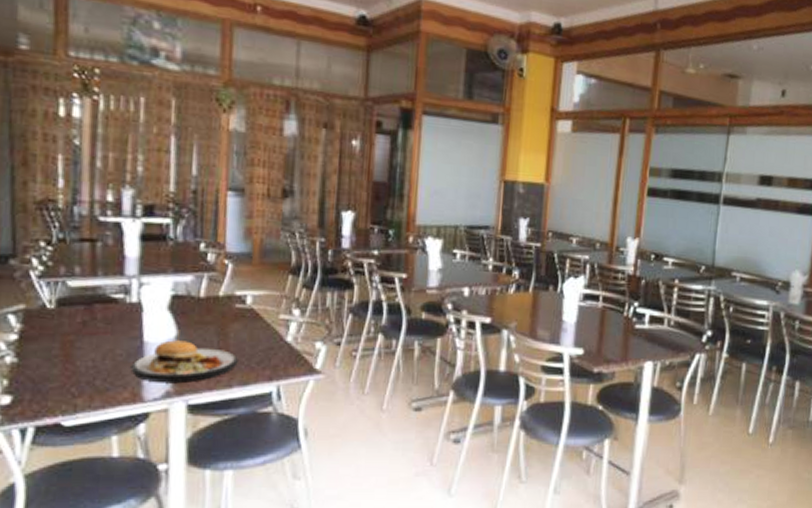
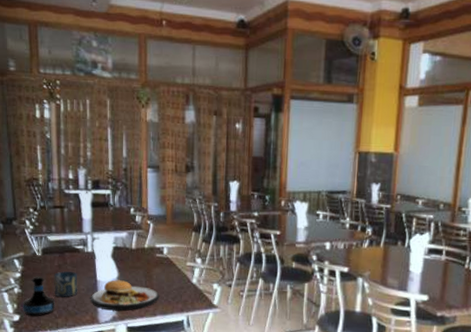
tequila bottle: none [18,338,74,397] -> present [23,276,55,317]
cup: none [72,329,113,367] -> present [53,271,78,297]

